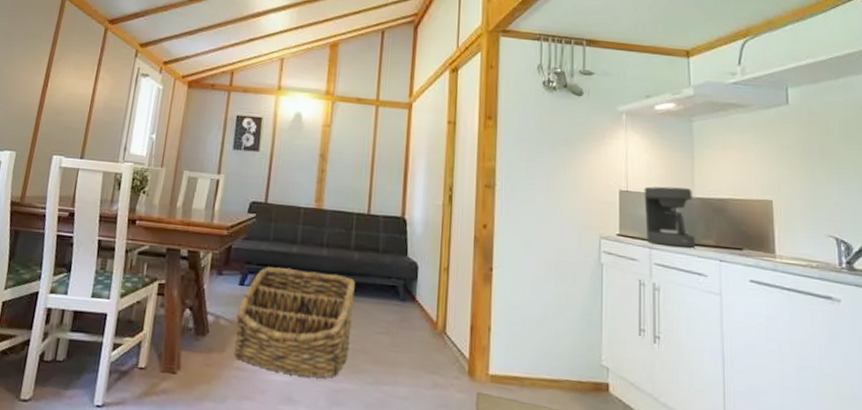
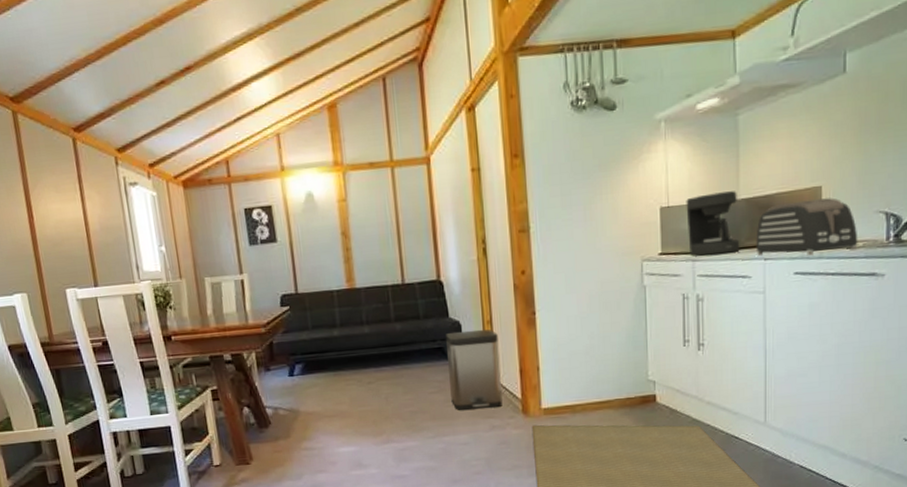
basket: present [234,267,355,378] -> none [292,348,408,445]
pedal bin: none [397,272,453,364] -> present [445,329,503,410]
toaster: none [711,209,812,271] -> present [756,197,858,257]

